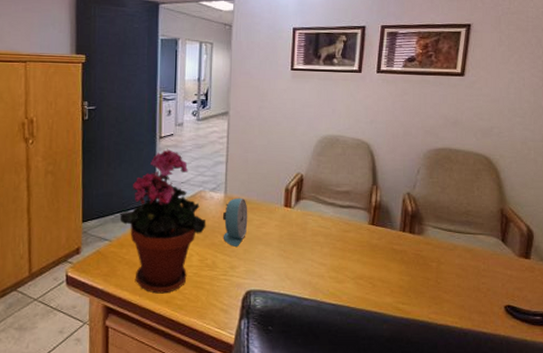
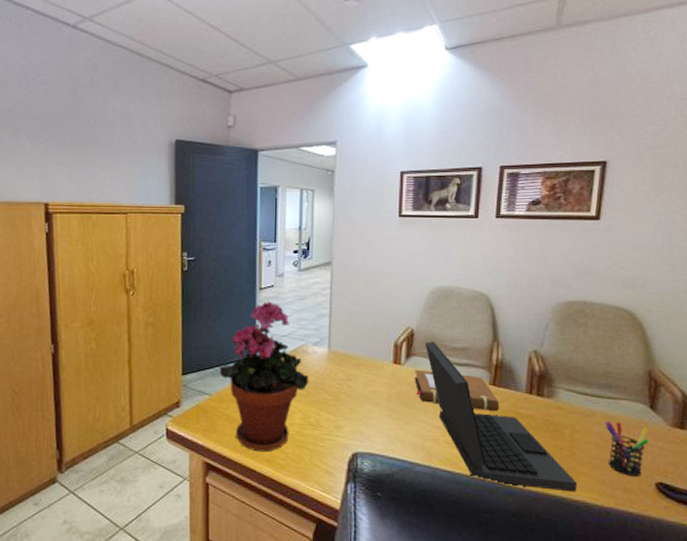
alarm clock: present [222,198,248,247] -> none [326,353,354,405]
notebook: none [303,211,378,249] -> present [414,369,500,412]
laptop: none [312,186,442,317] -> present [424,341,578,492]
pen holder: none [464,253,500,301] -> present [604,420,649,477]

